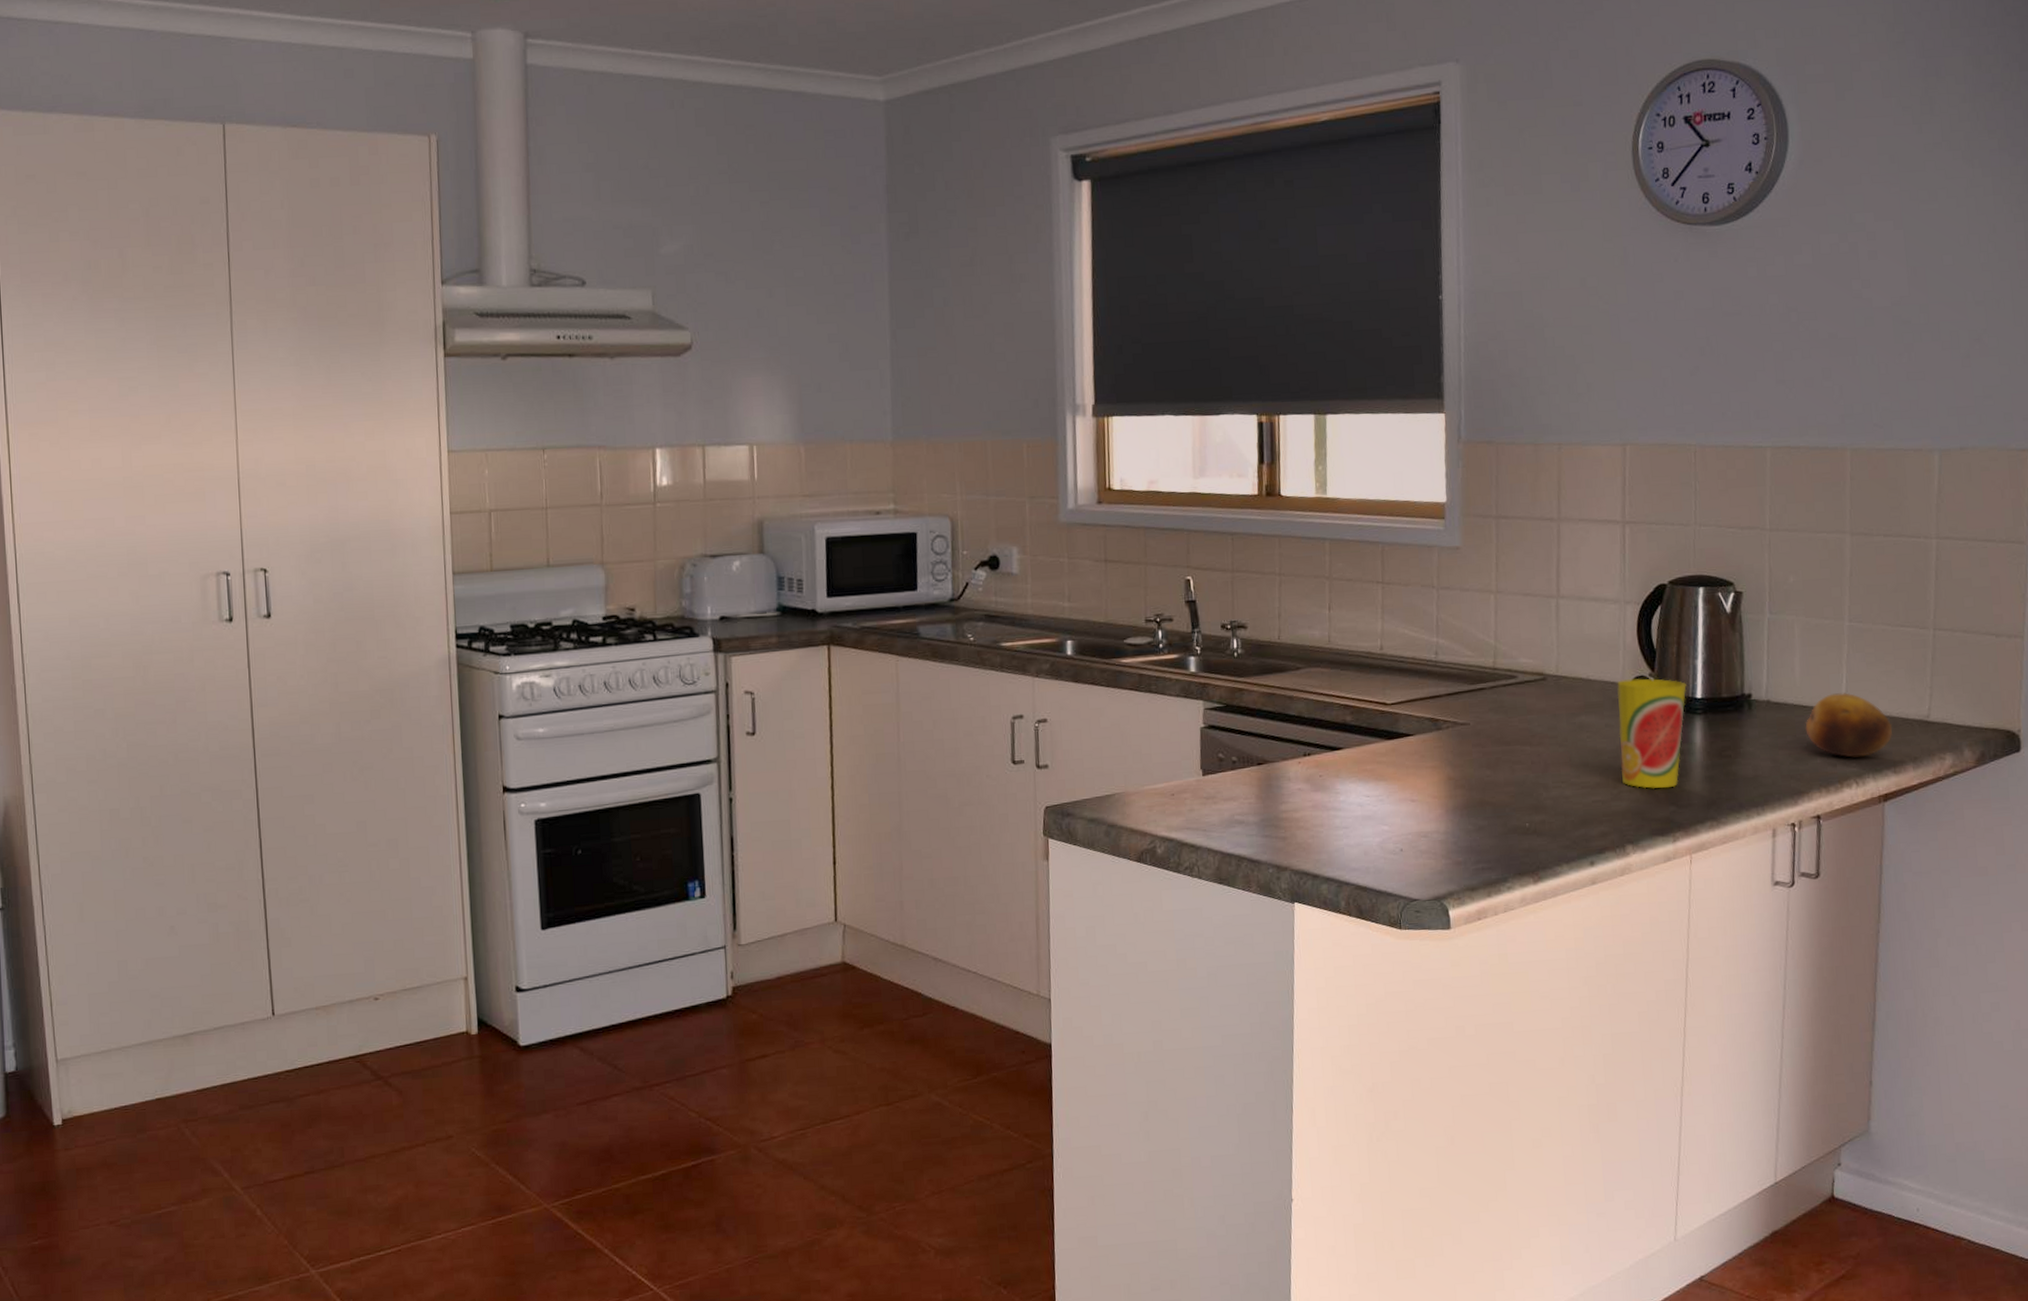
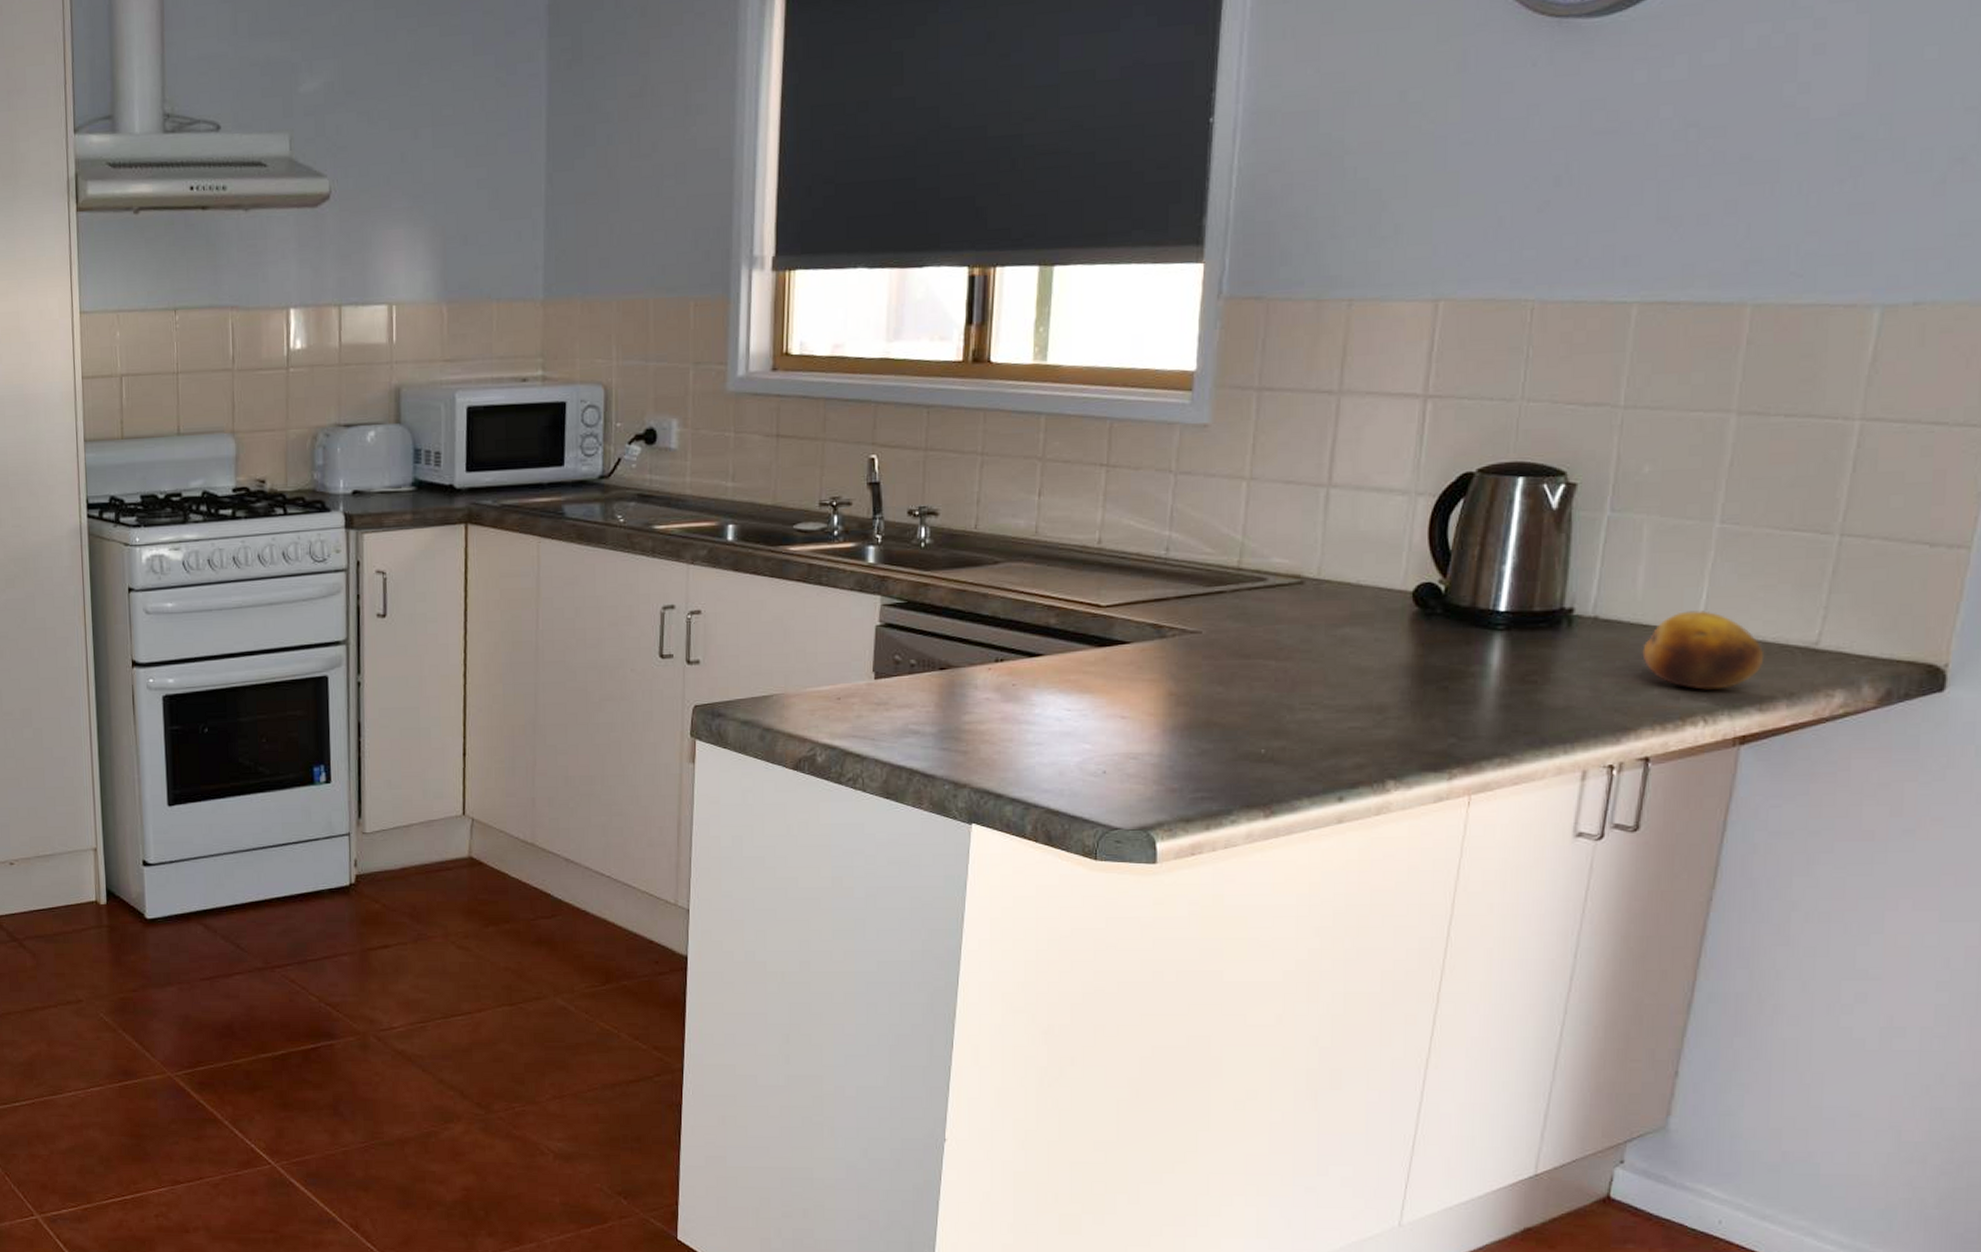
cup: present [1617,678,1687,789] -> none [1389,585,1487,717]

